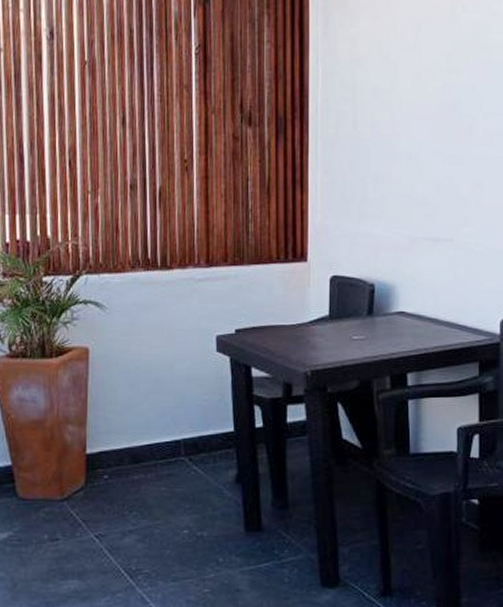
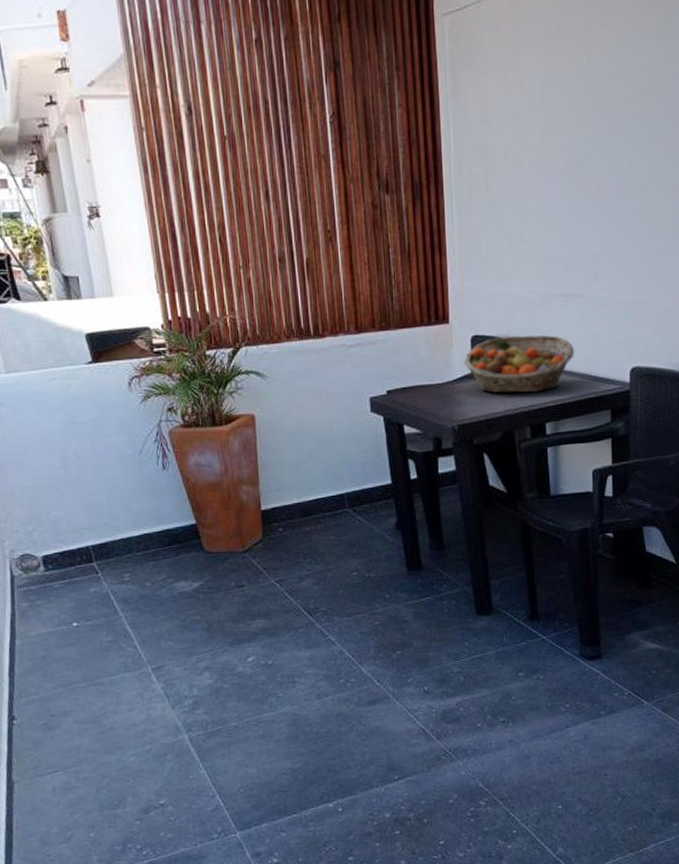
fruit basket: none [320,278,441,340] -> present [463,335,575,393]

